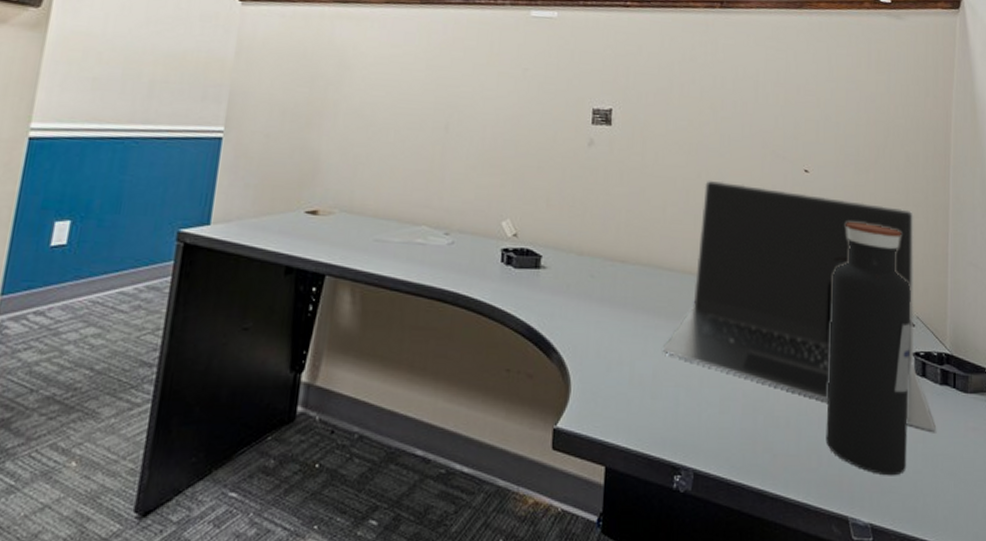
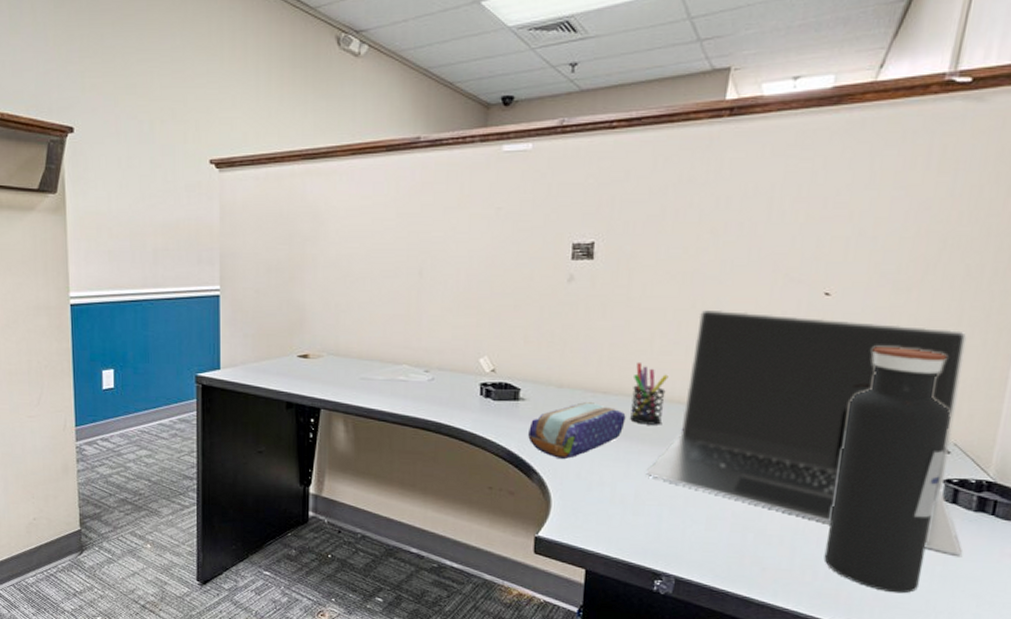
pencil case: none [548,271,643,336] -> present [528,402,626,460]
pen holder: none [647,230,680,297] -> present [630,362,669,425]

